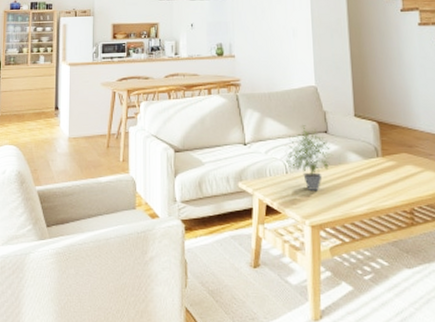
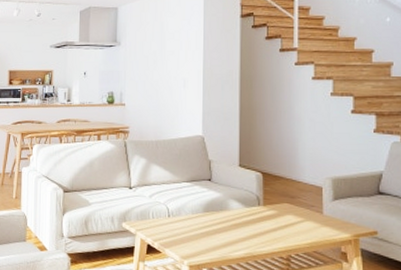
potted plant: present [284,125,332,190] -> none [168,172,214,234]

